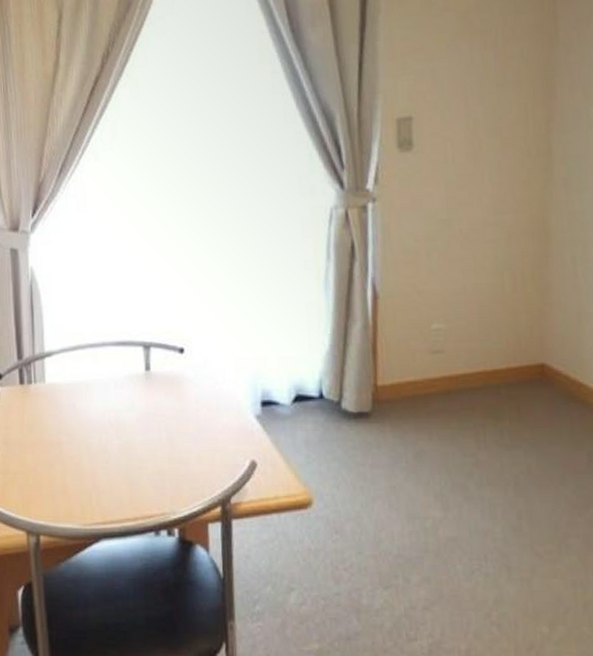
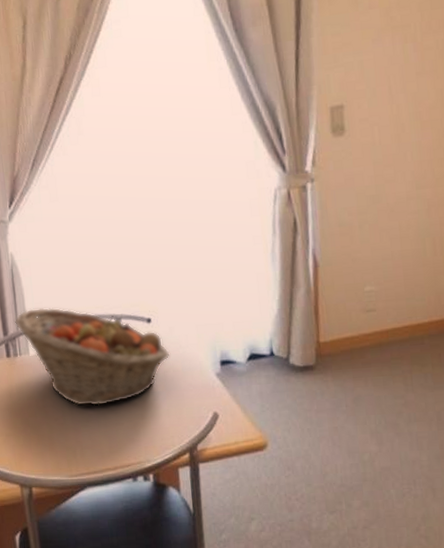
fruit basket: none [30,330,204,445] -> present [14,307,170,406]

